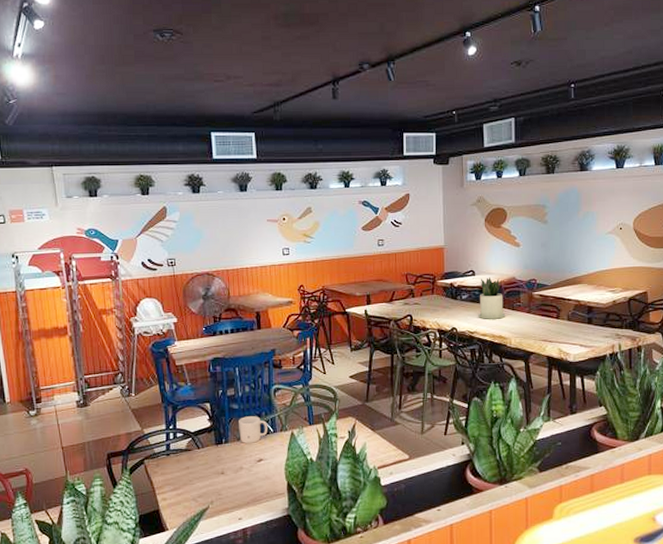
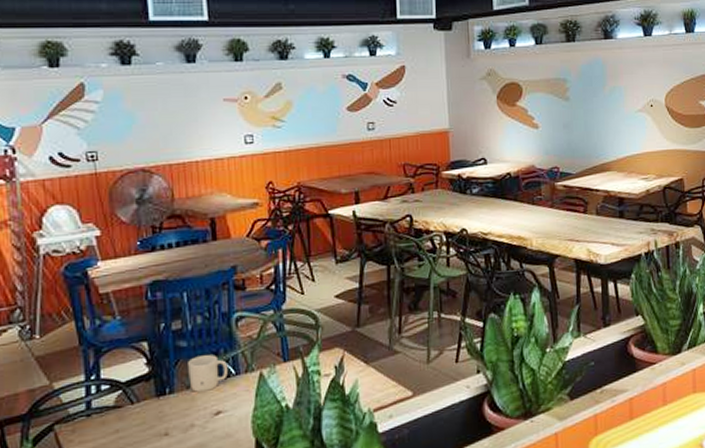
planter: present [478,277,506,319] -> none [492,166,525,217]

